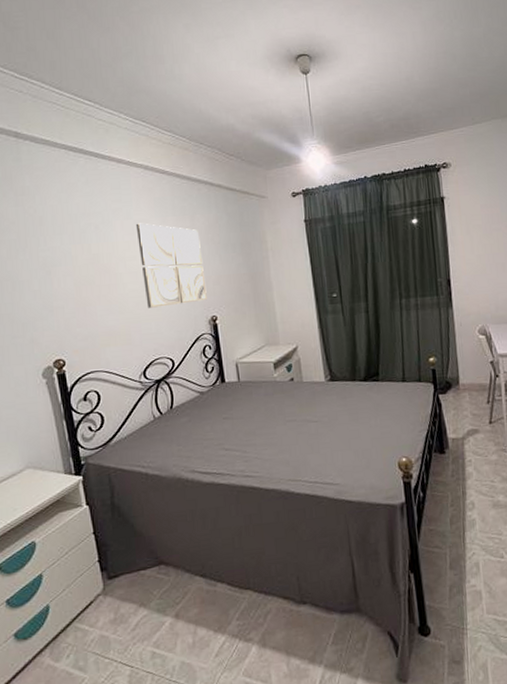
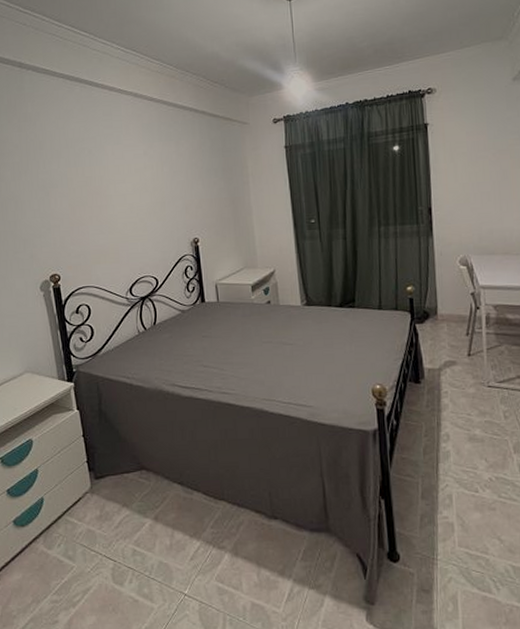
wall art: present [135,223,207,308] -> none [125,148,190,229]

